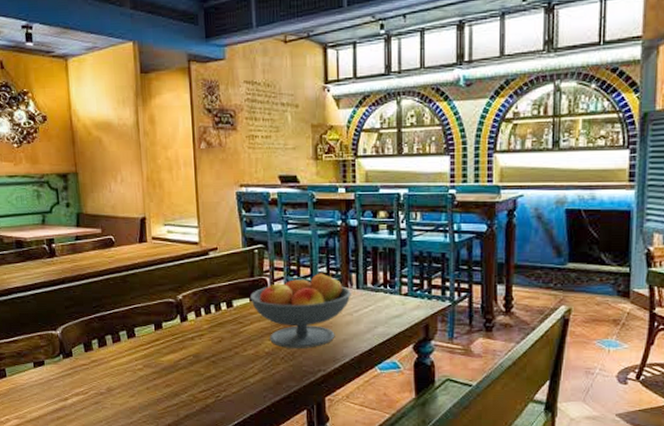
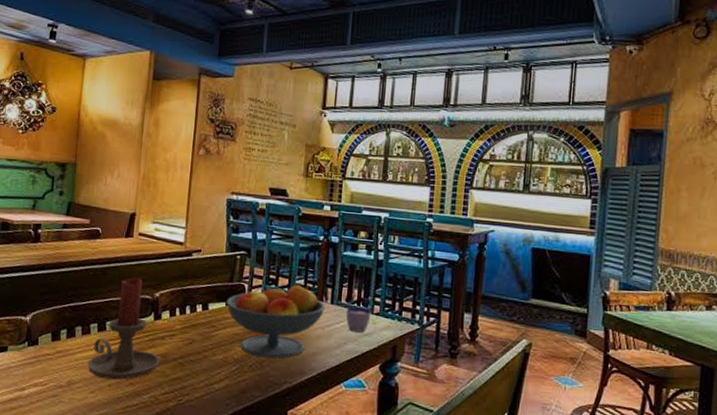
candle holder: none [123,282,193,383] -> present [87,277,160,380]
cup: none [373,290,399,315] -> present [345,307,372,333]

